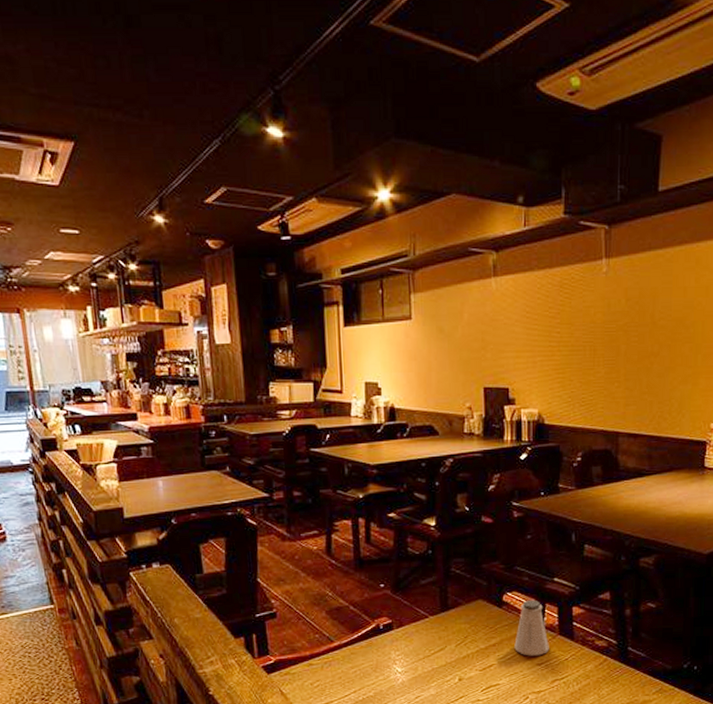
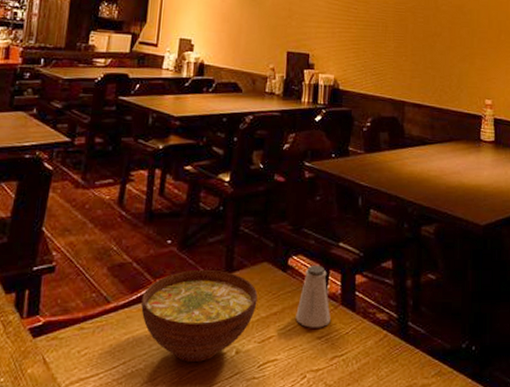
bowl: none [363,608,475,689] -> present [141,269,258,362]

